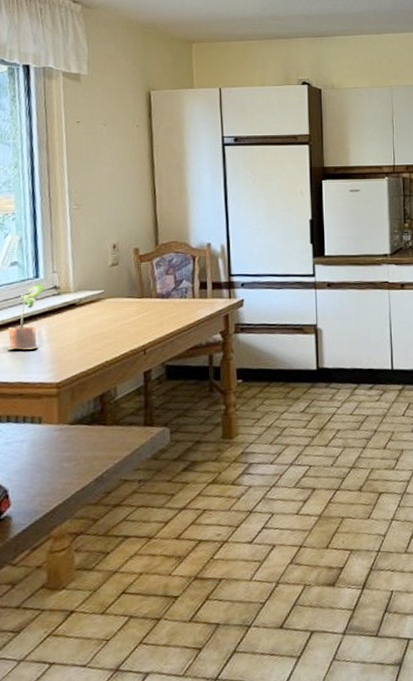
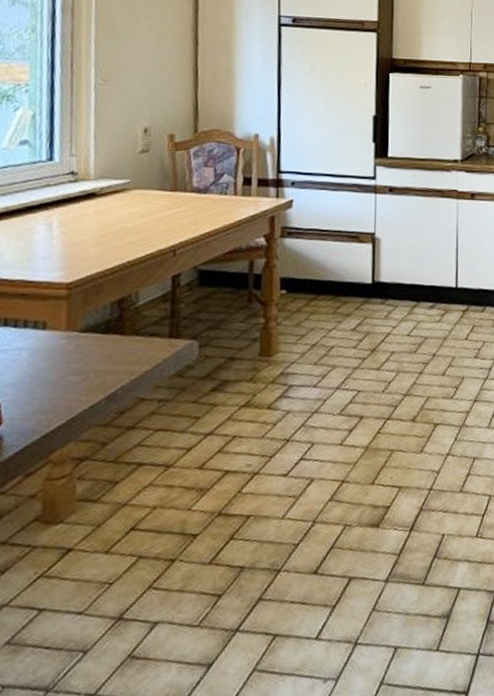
potted plant: present [7,283,45,350] -> none [9,167,60,243]

